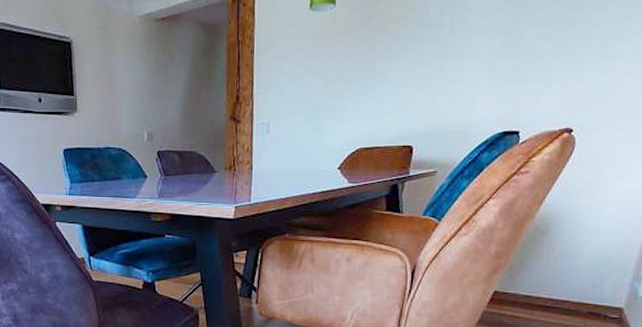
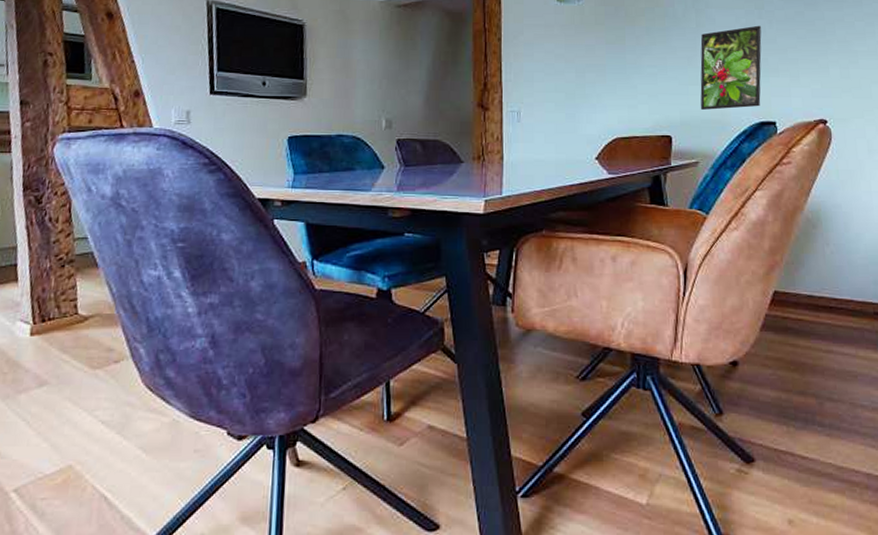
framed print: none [444,29,518,120] -> present [700,25,762,110]

